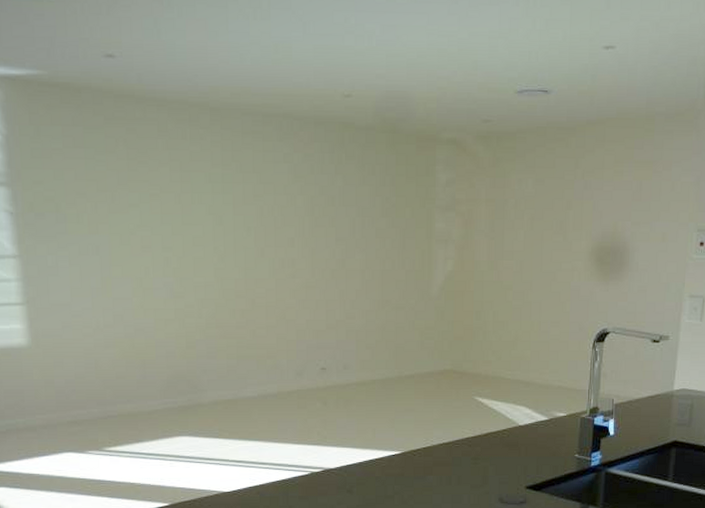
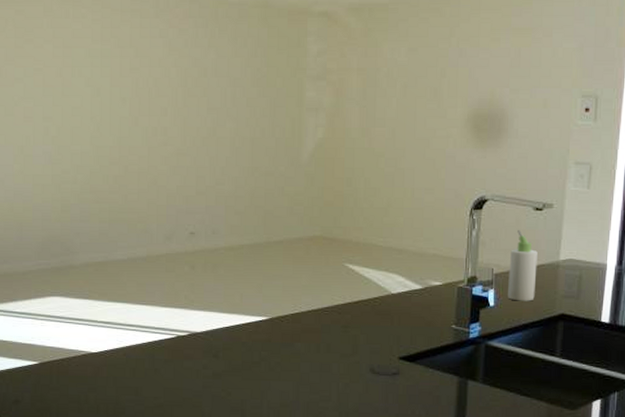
bottle: none [626,361,654,430] -> present [508,229,538,301]

